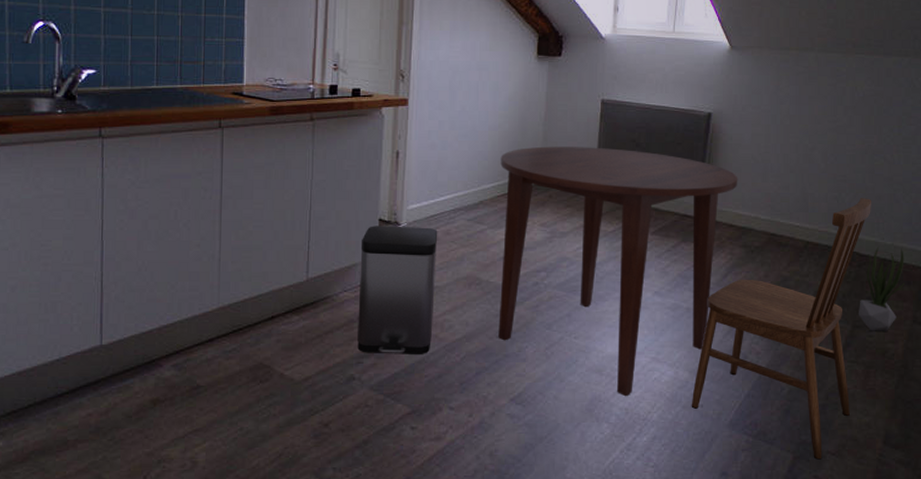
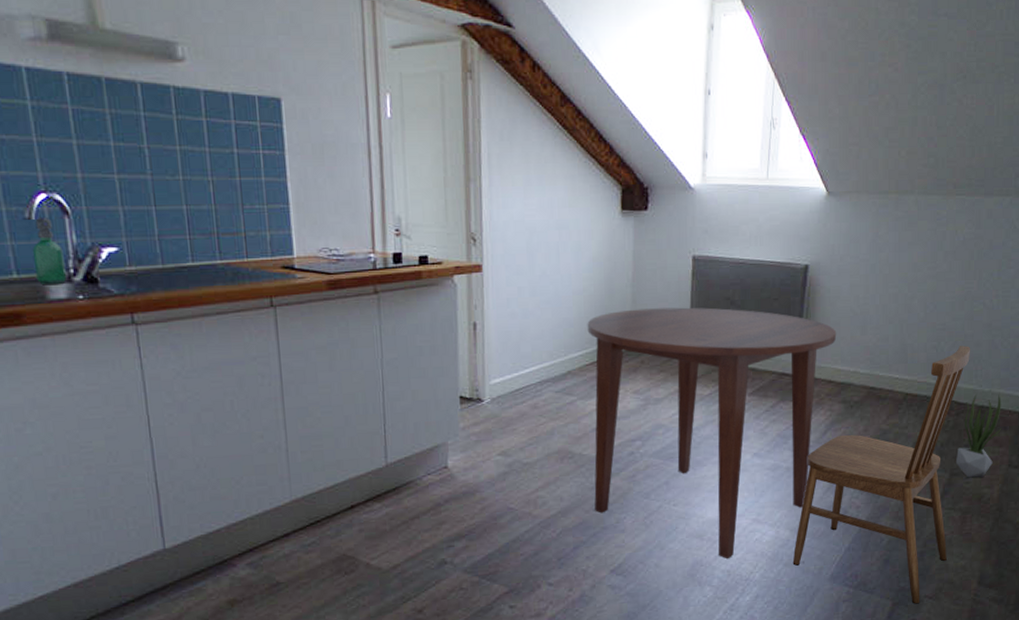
soap dispenser: none [25,41,51,100] -> present [32,216,68,285]
pedal bin: present [357,226,438,354] -> none [442,402,526,536]

